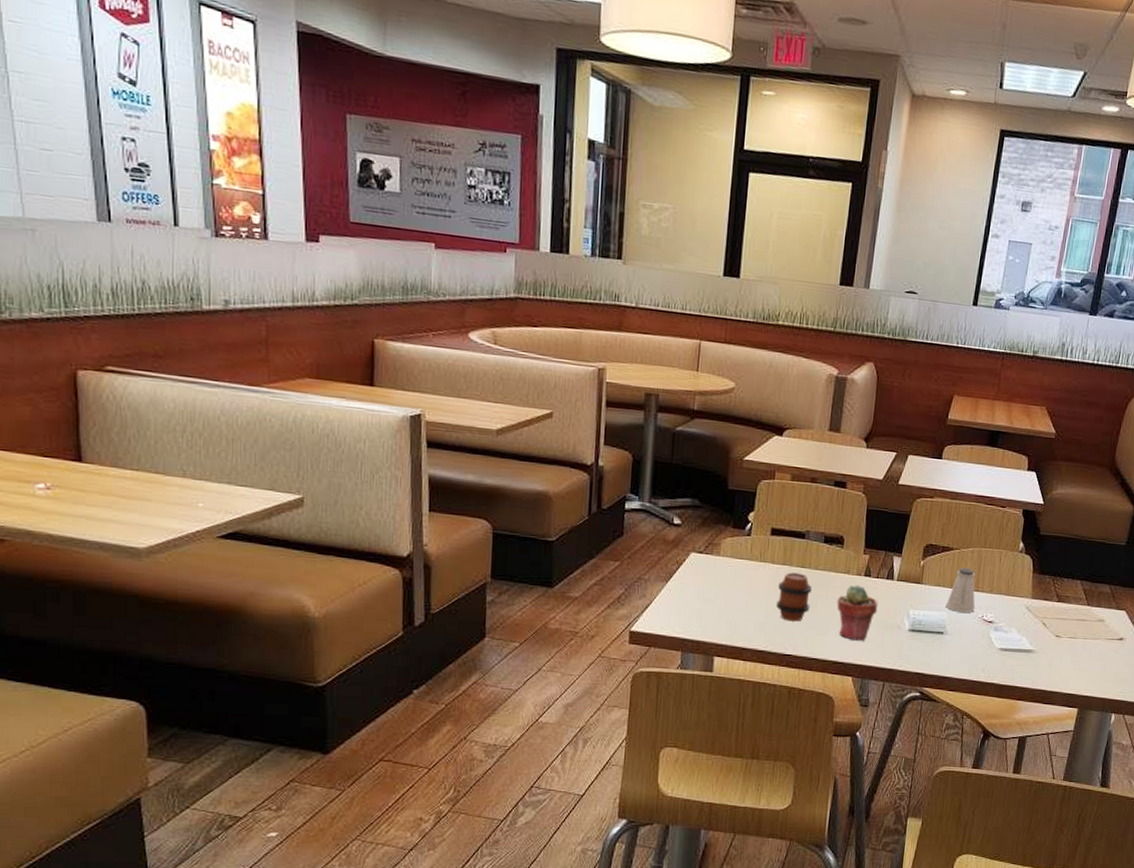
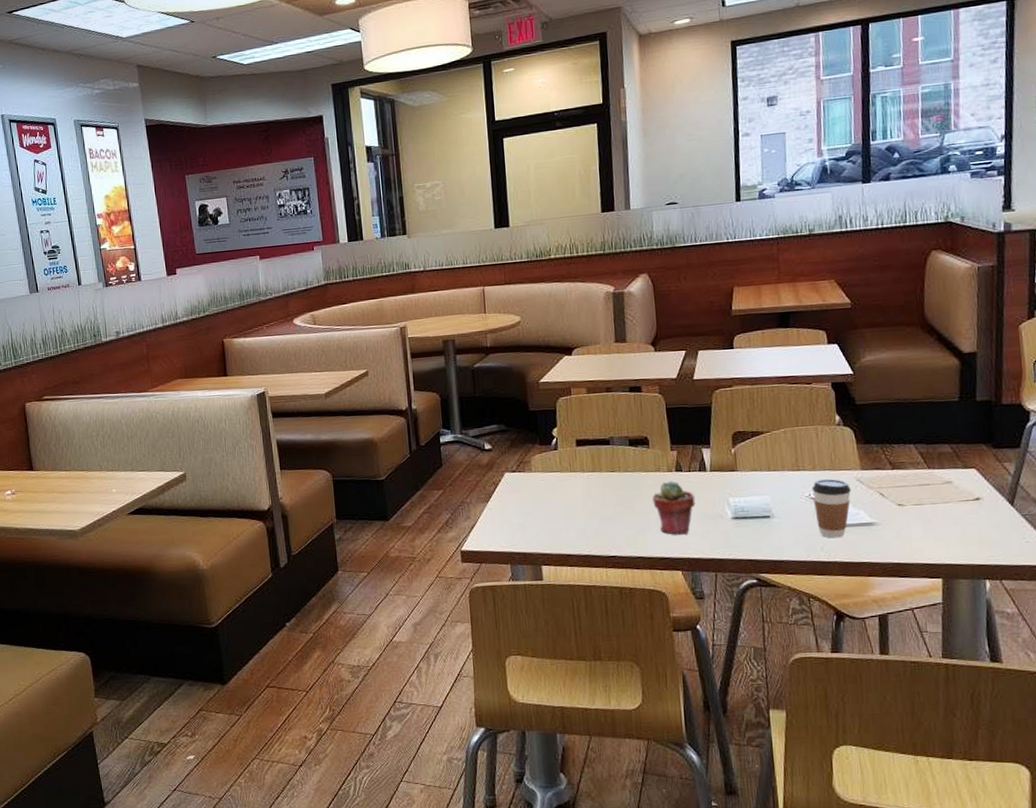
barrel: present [775,572,812,622] -> none [592,477,627,524]
saltshaker: present [945,568,976,613] -> none [766,449,800,494]
coffee cup: none [983,603,1019,661] -> present [812,479,851,538]

